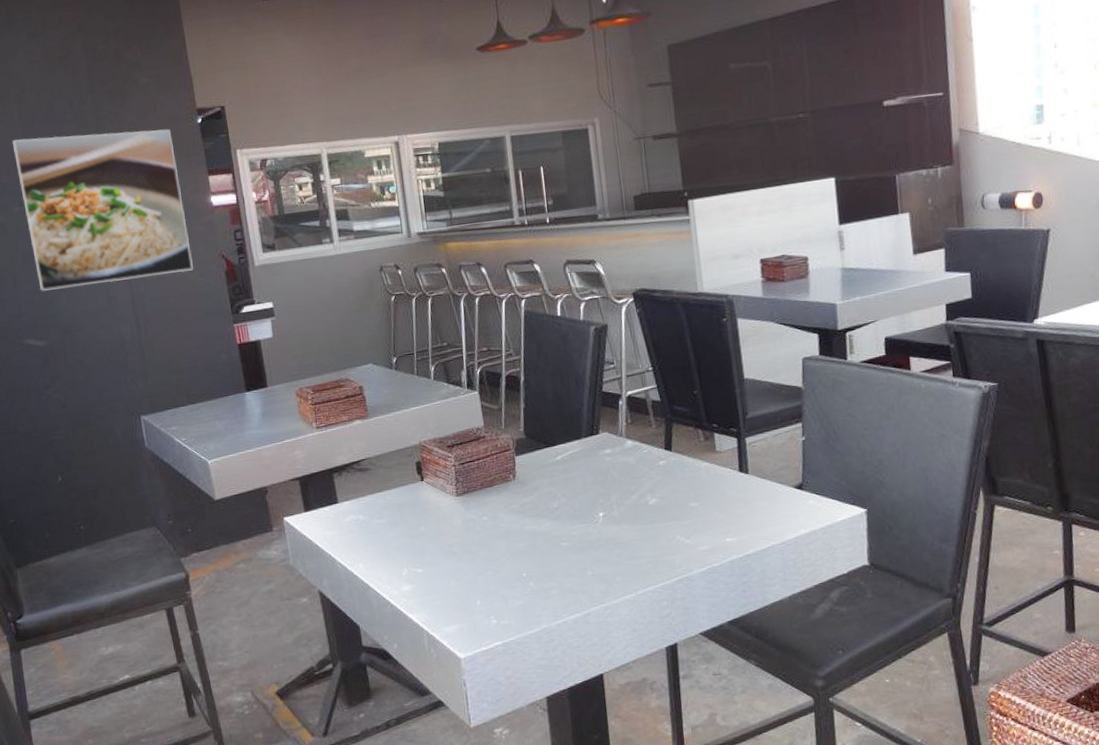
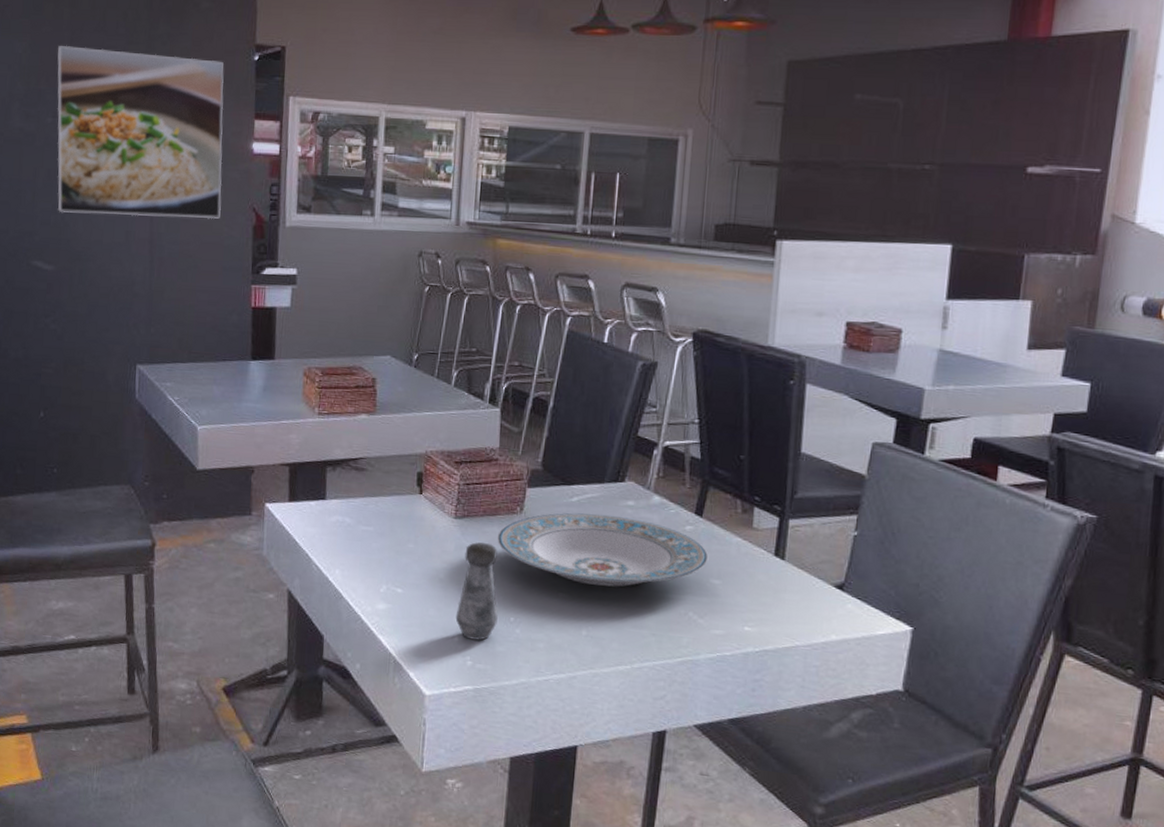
salt shaker: none [471,512,512,601] -> present [455,542,498,640]
plate: none [497,464,684,531] -> present [497,513,709,587]

